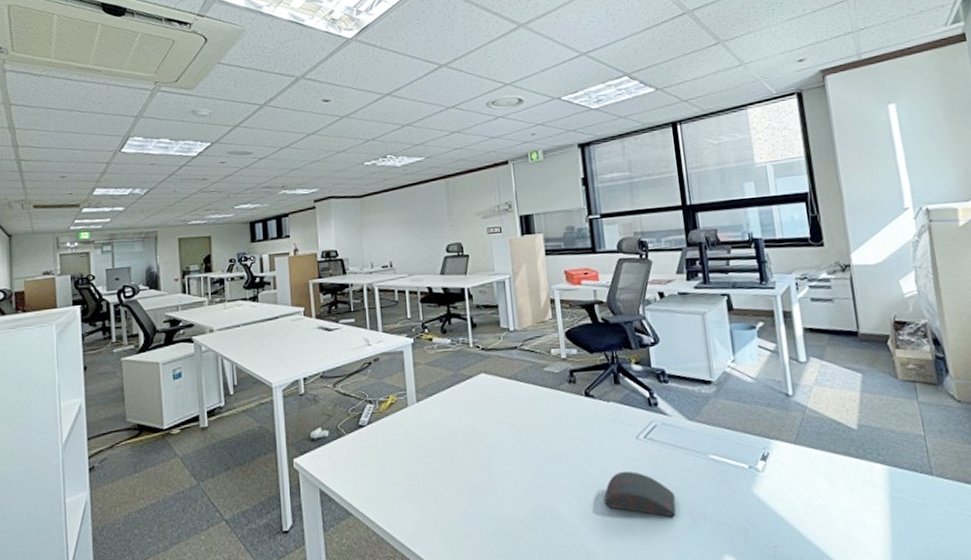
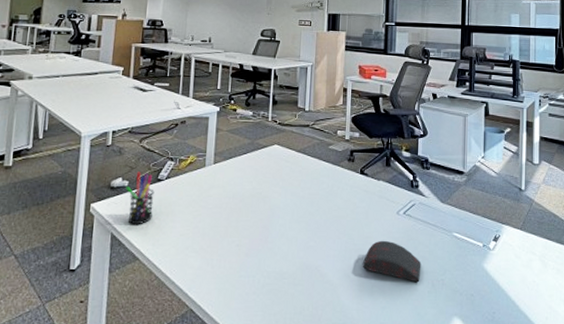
pen holder: none [327,419,360,478] -> present [126,172,155,225]

